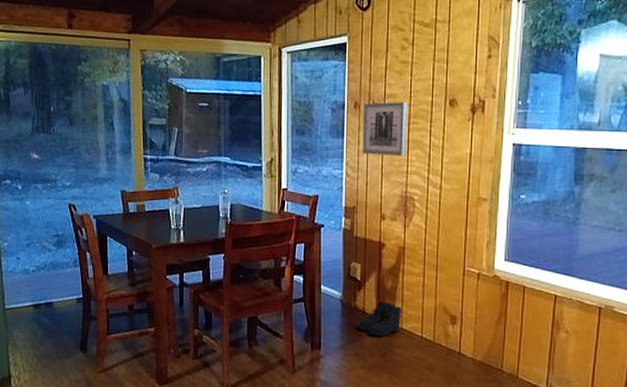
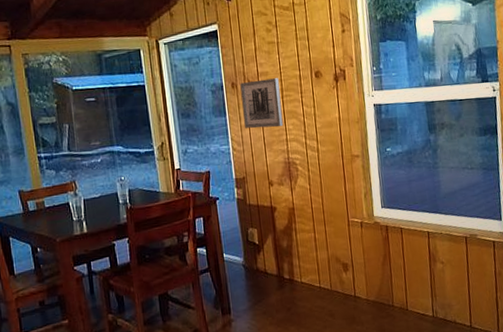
boots: present [358,300,402,336] -> none [262,259,301,293]

